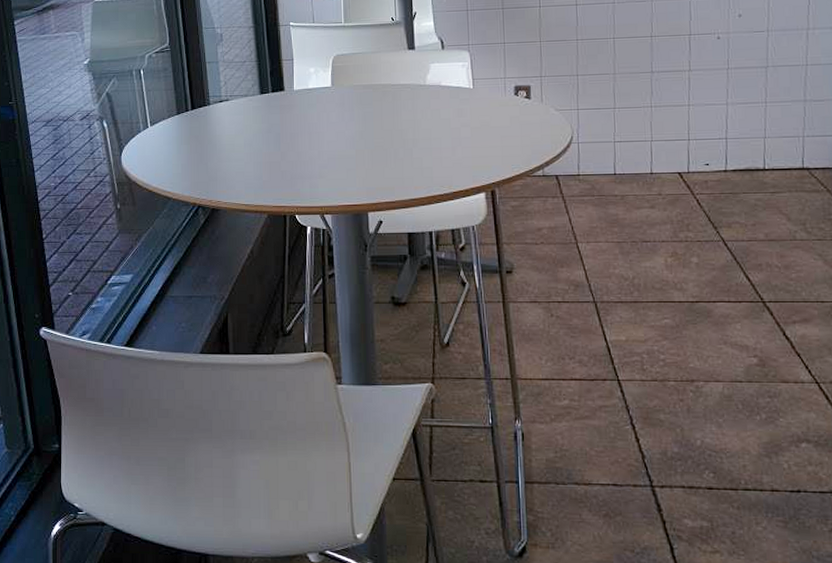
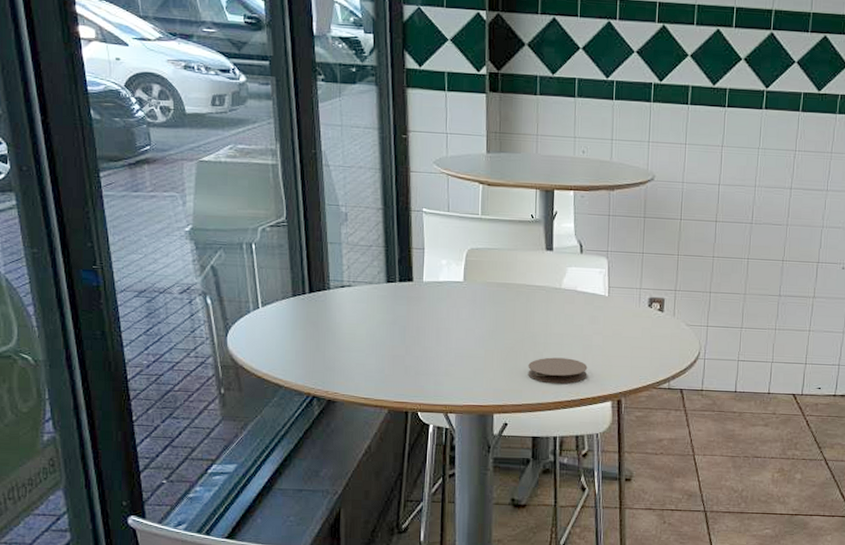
coaster: none [399,152,459,178] -> present [528,357,588,384]

